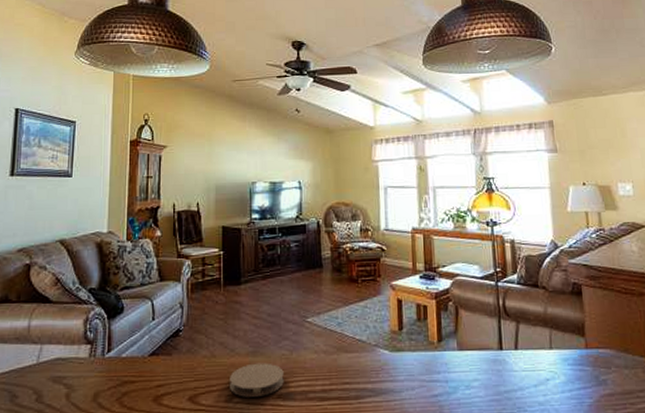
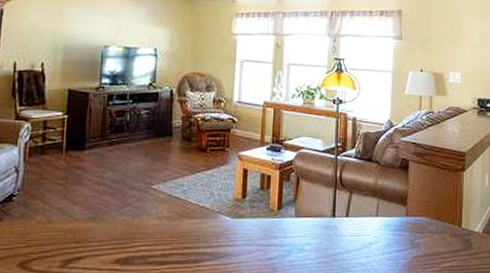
coaster: present [230,363,284,397] -> none [65,228,124,262]

